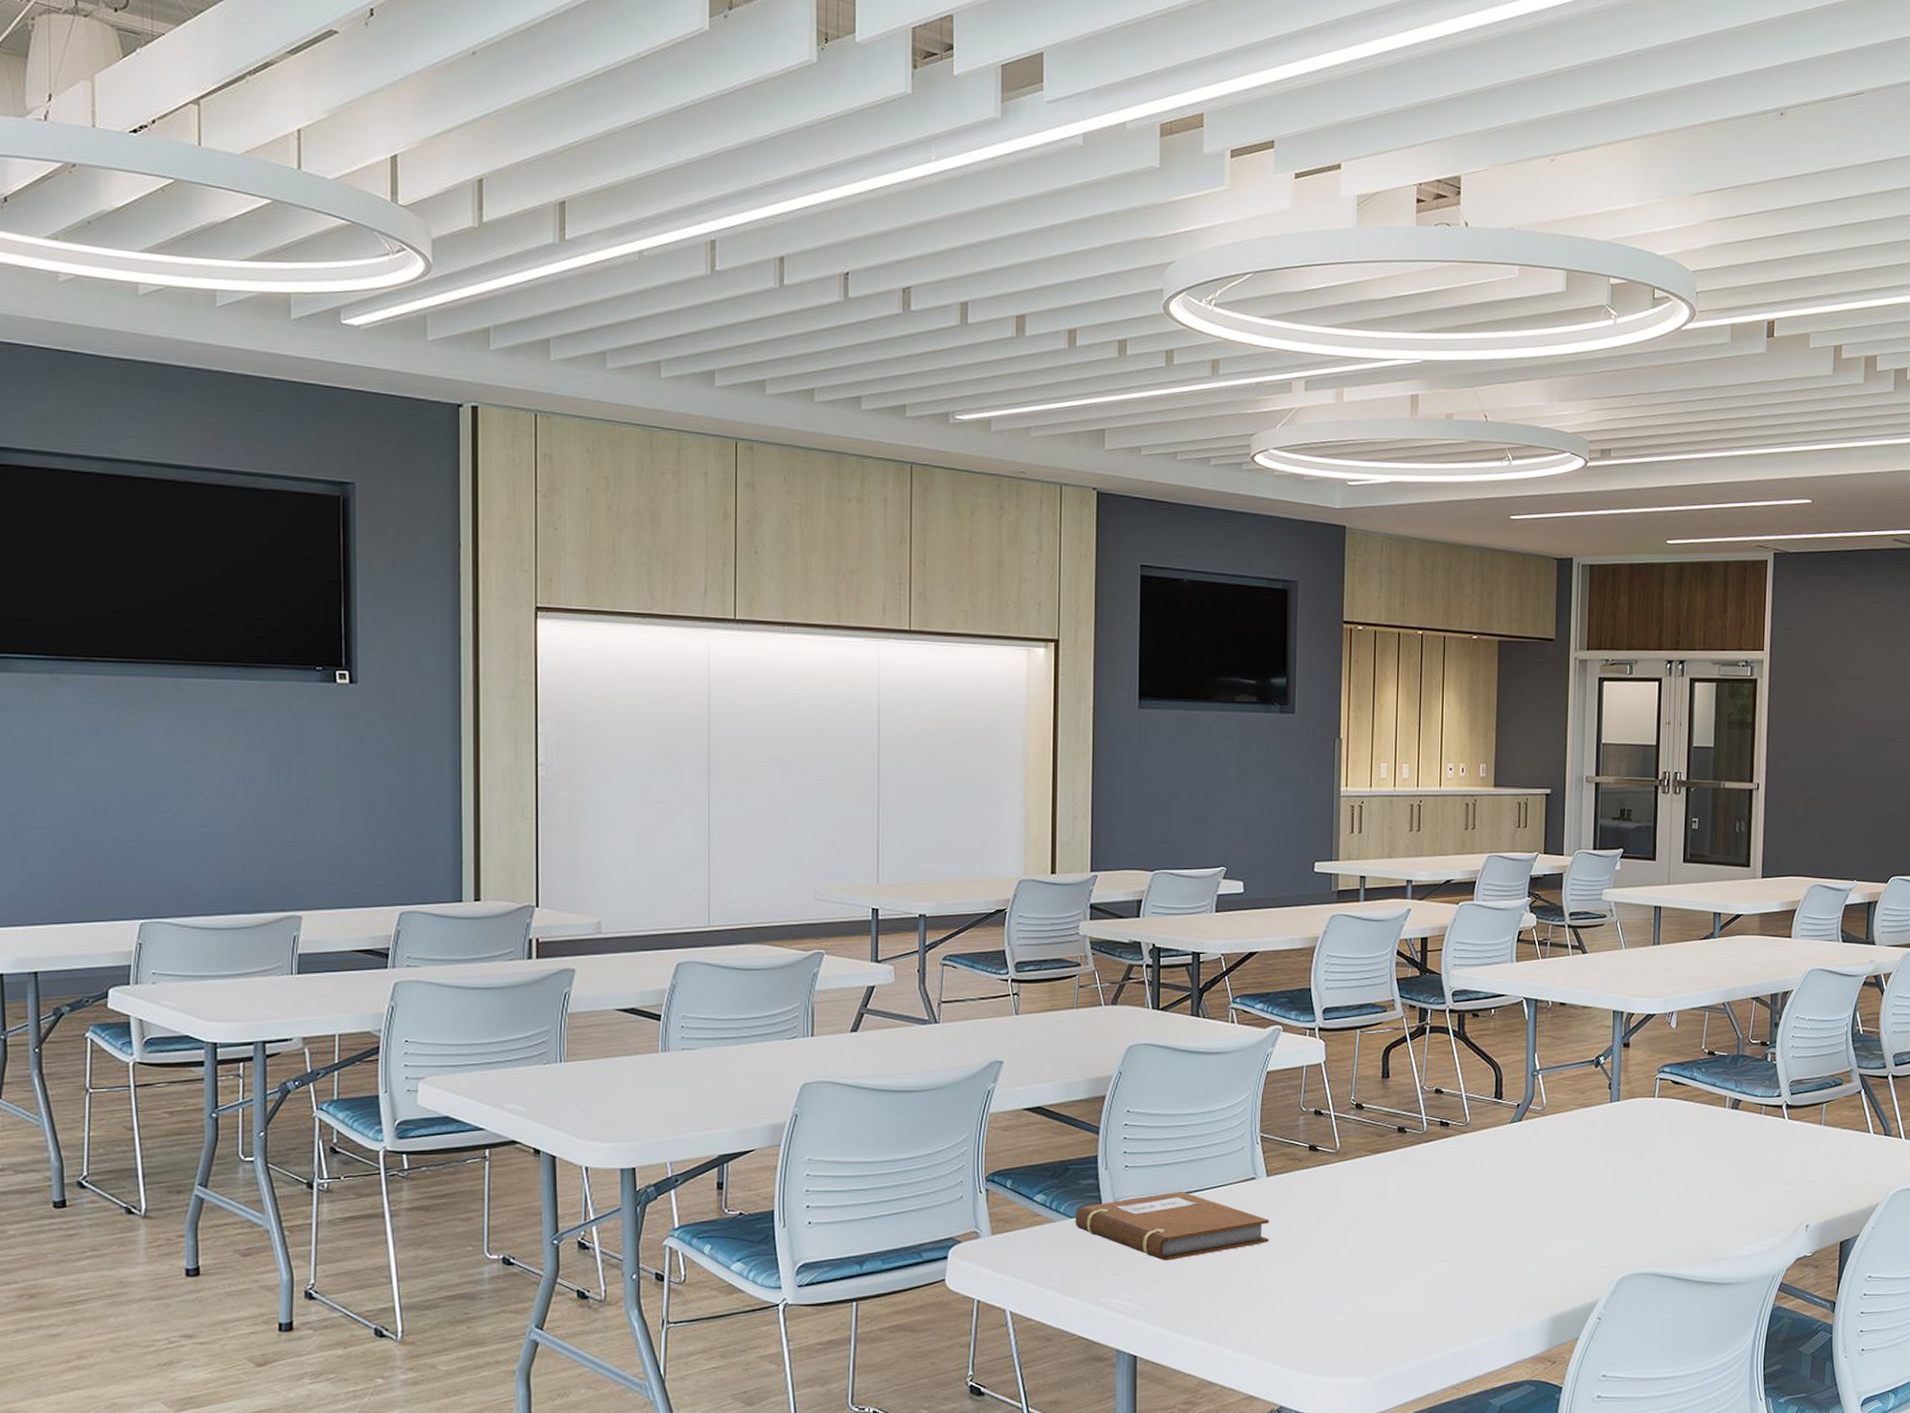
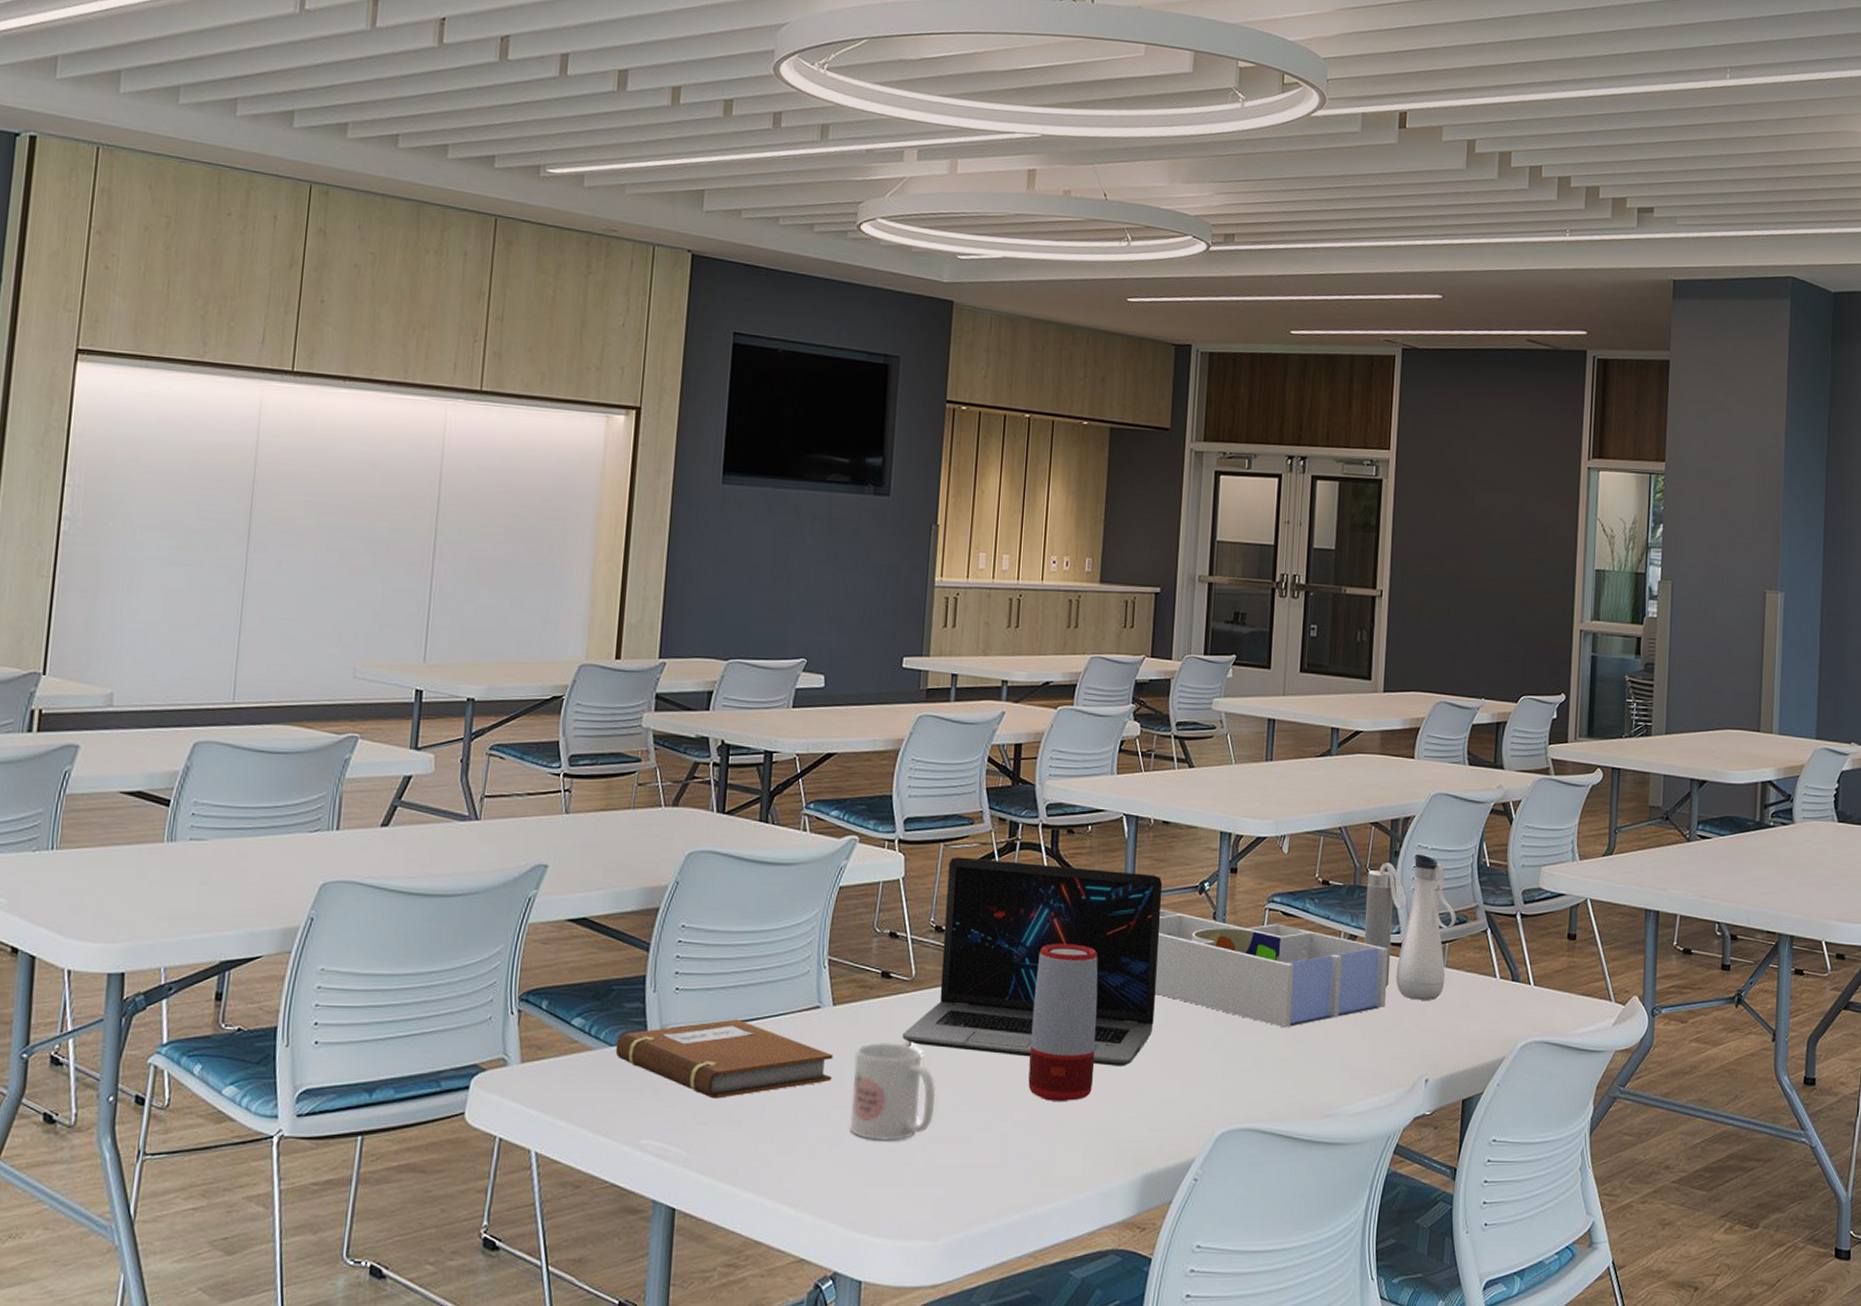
mug: none [1288,1207,1362,1292] -> present [850,1042,935,1140]
laptop: none [1330,1041,1562,1222] -> present [902,857,1163,1066]
speaker: none [1446,1115,1506,1255] -> present [1028,943,1098,1102]
desk organizer: none [1557,1081,1771,1184] -> present [1154,909,1389,1028]
water bottle: none [1747,1024,1833,1155] -> present [1363,853,1456,1000]

